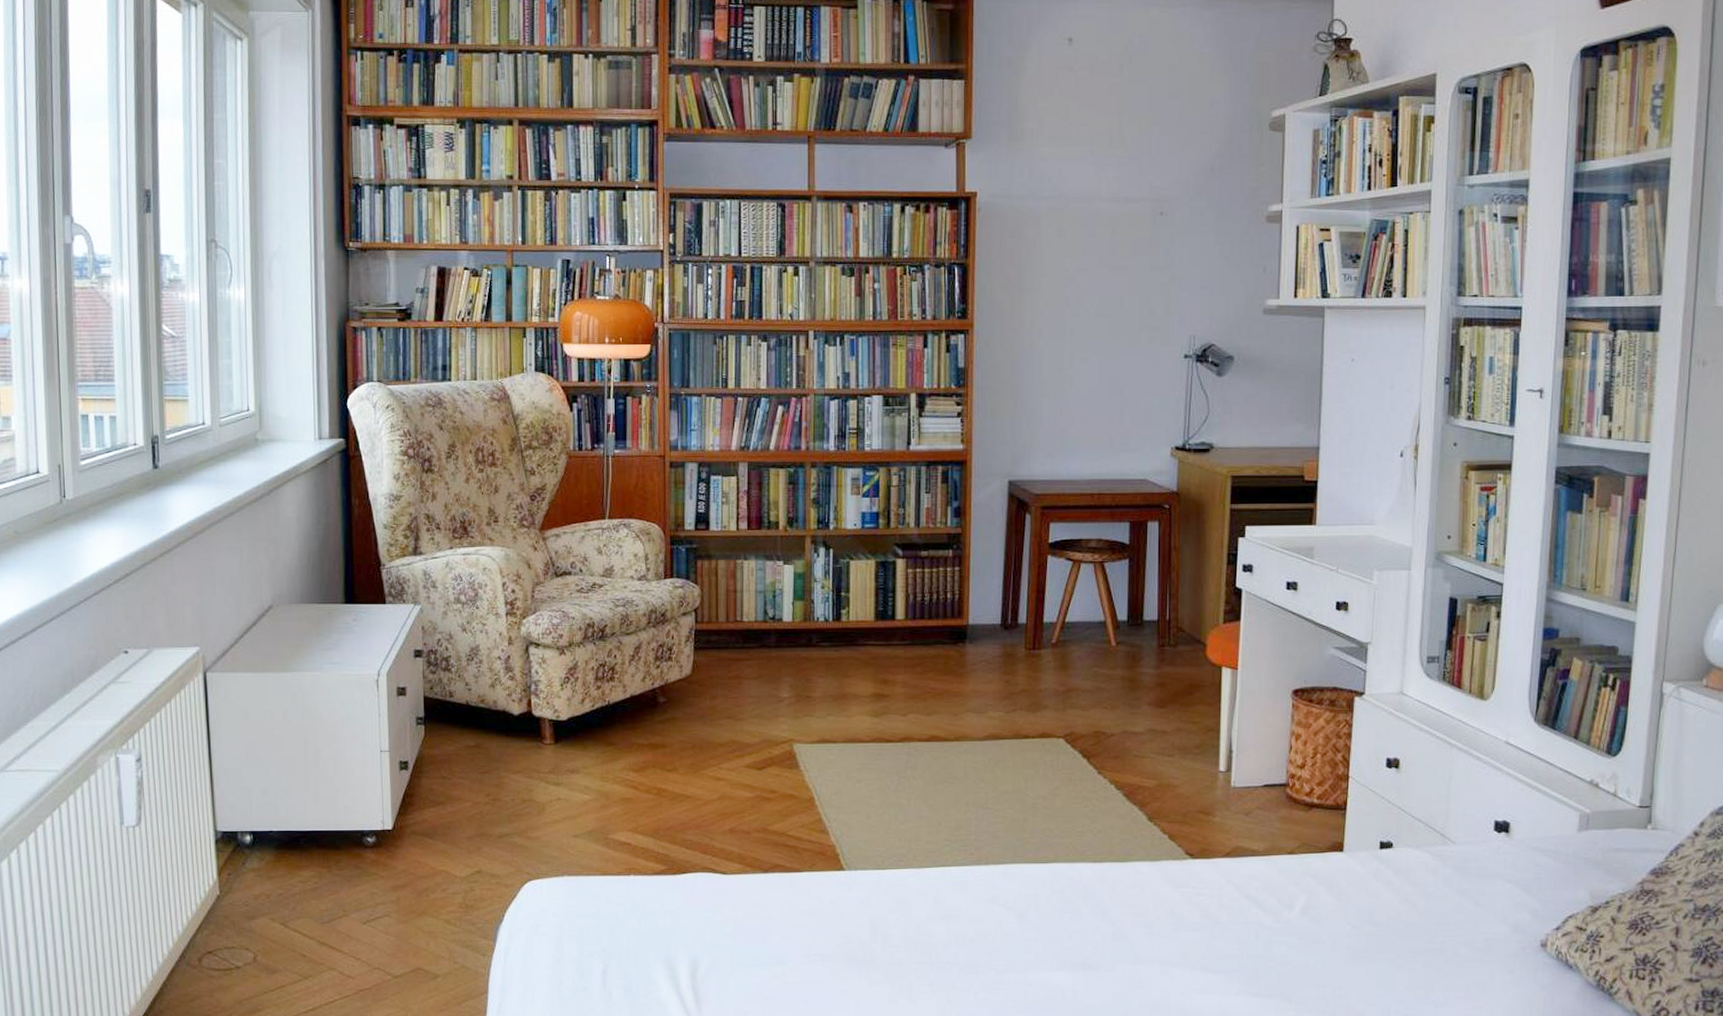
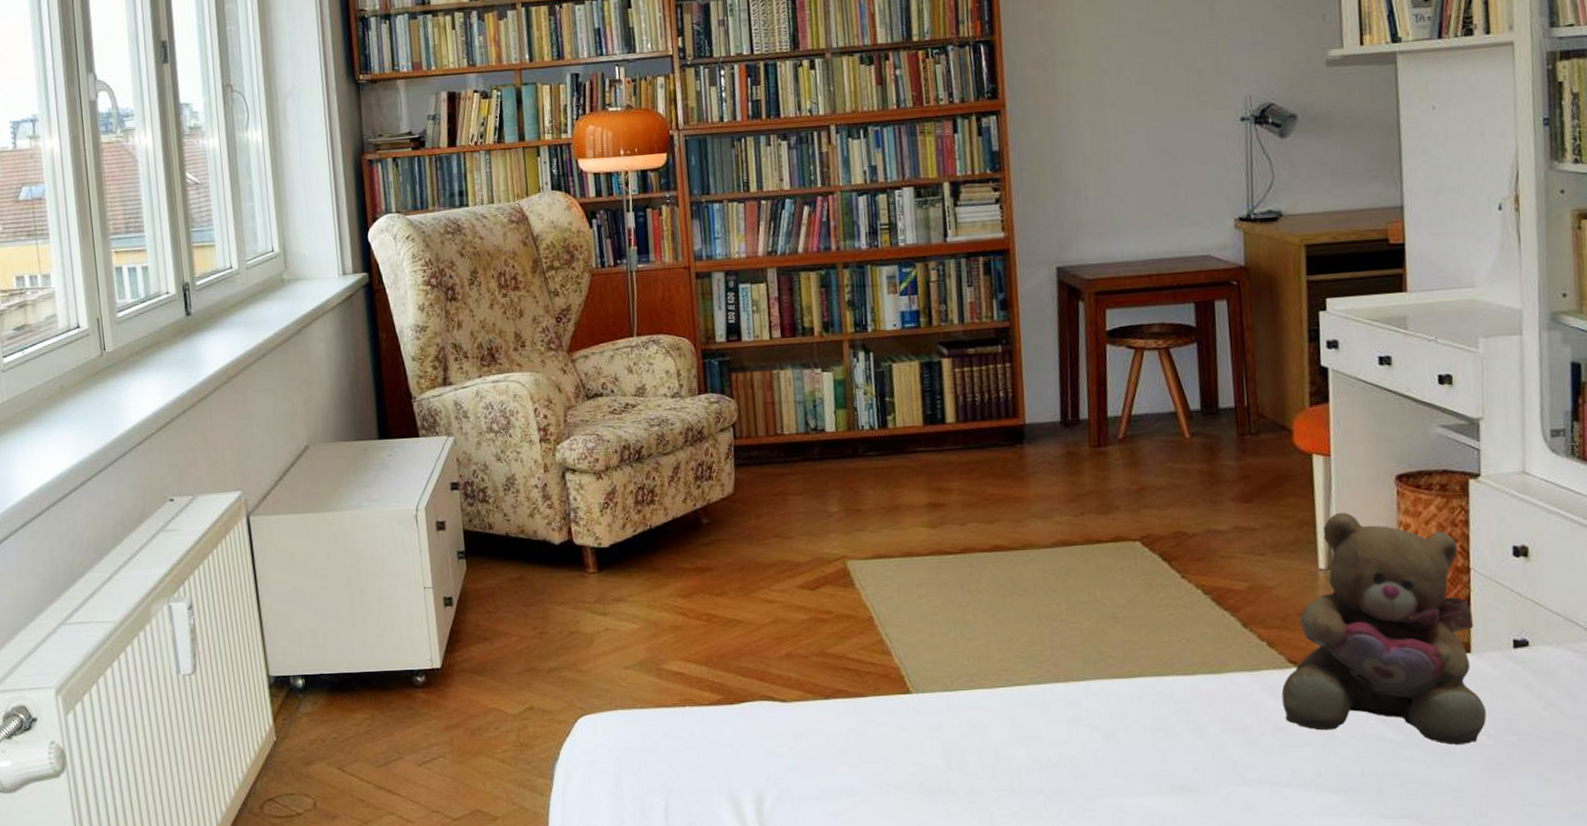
teddy bear: none [1177,720,1351,933] -> present [1281,512,1487,745]

